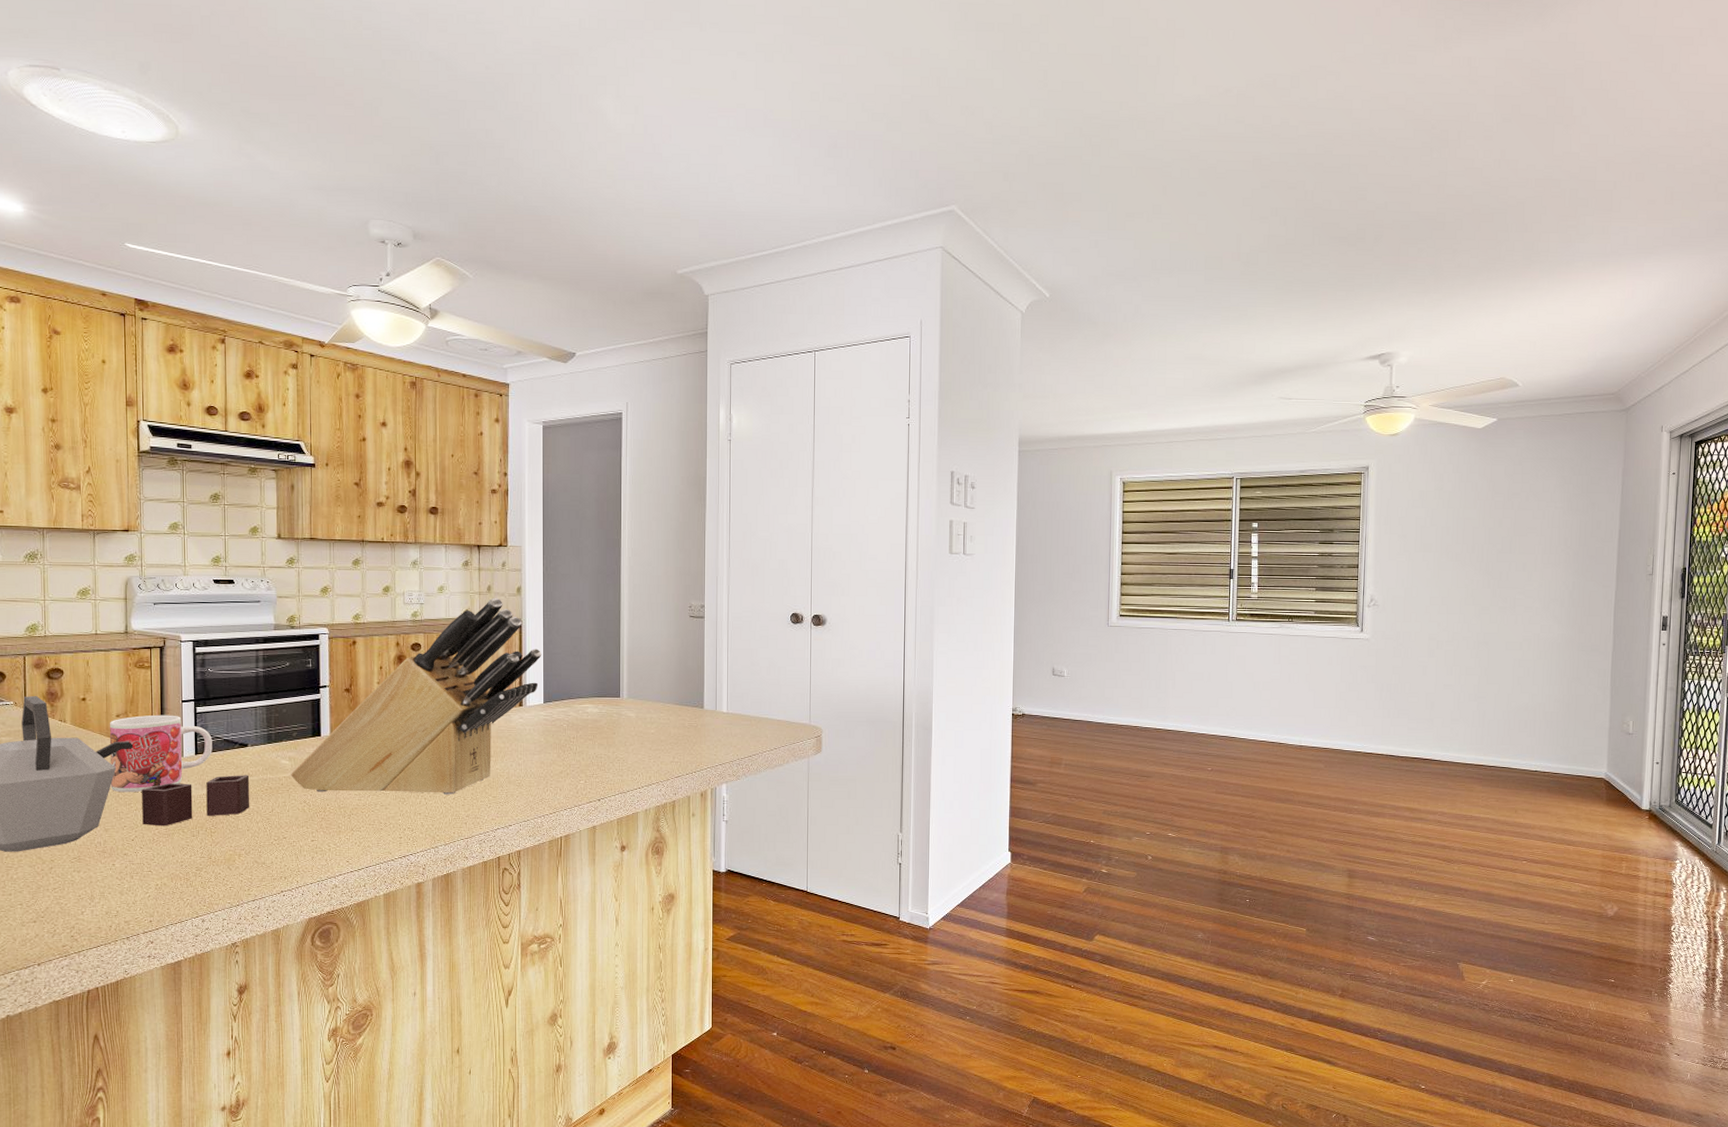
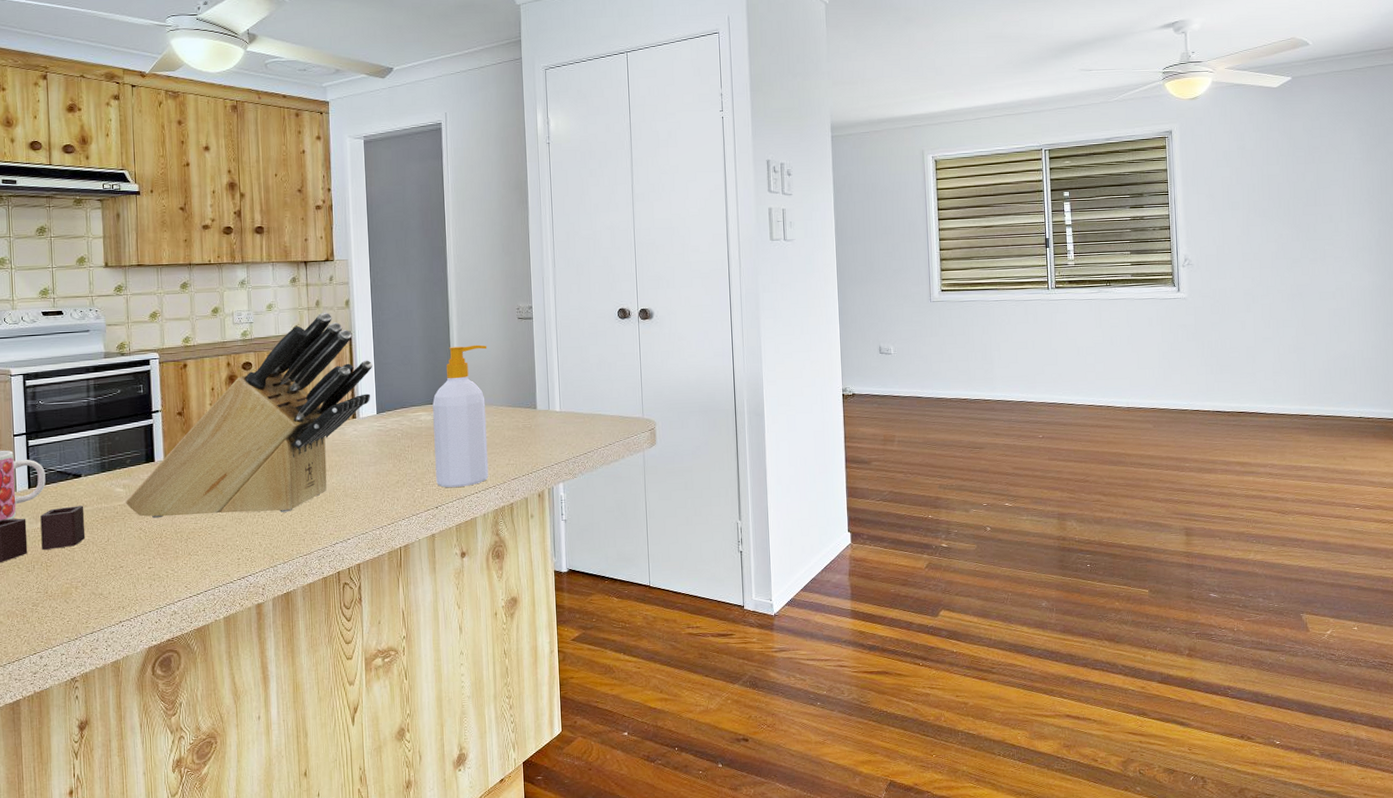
soap bottle: none [600,640,657,781] -> present [432,344,489,488]

